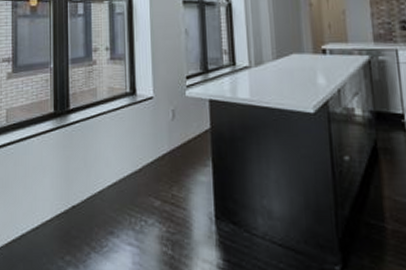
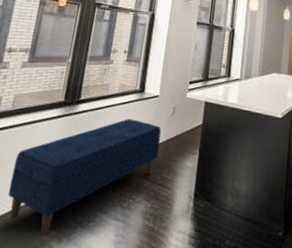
bench: none [18,127,165,261] -> present [8,119,162,236]

